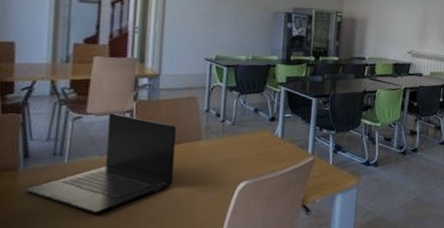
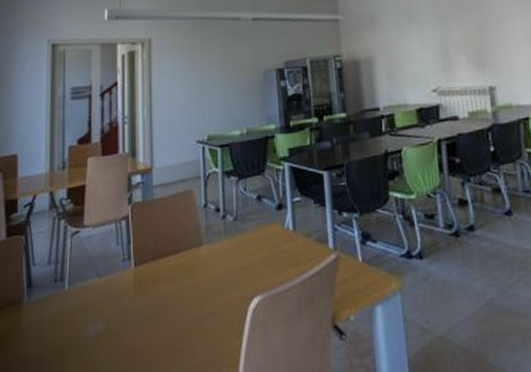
laptop: present [26,113,176,215] -> none [30,222,176,356]

